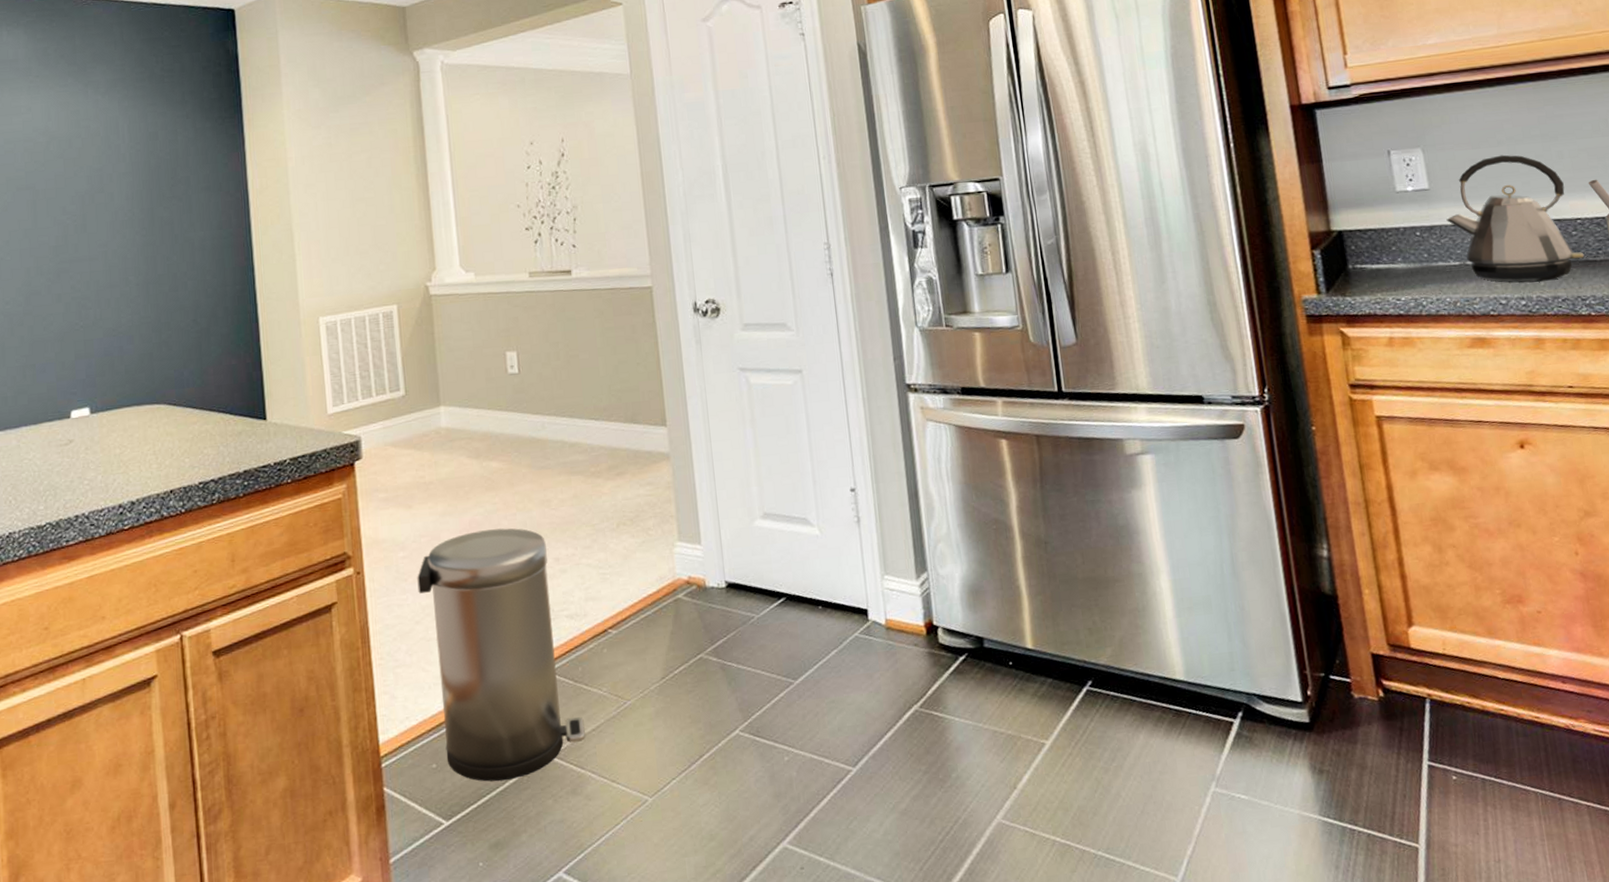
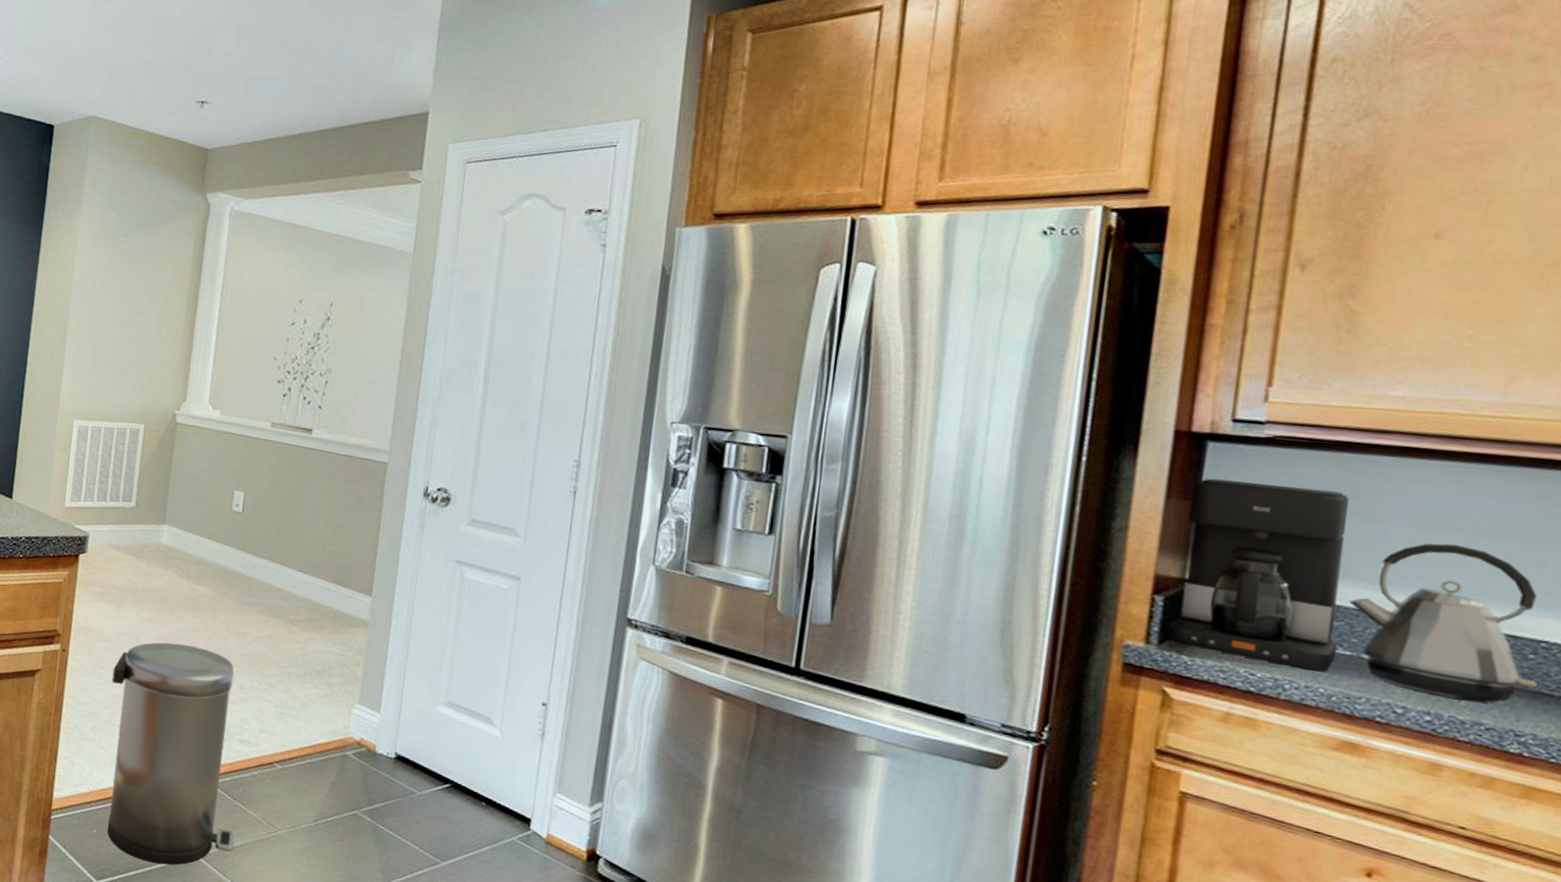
coffee maker: none [1315,131,1451,288] -> present [1165,478,1349,672]

